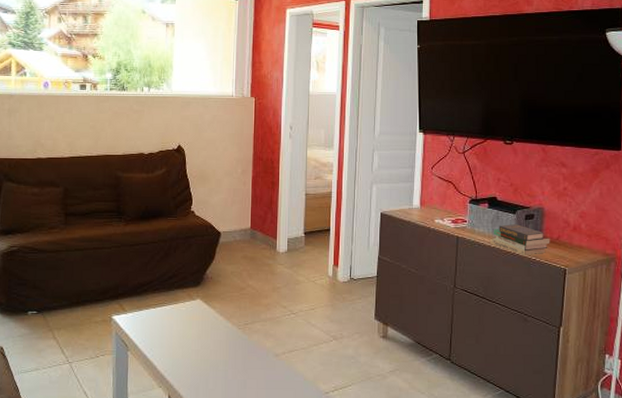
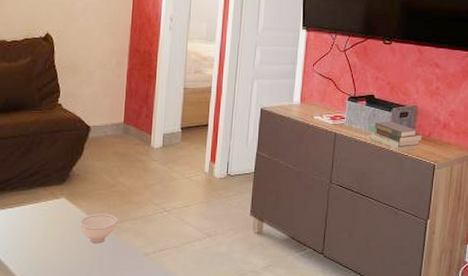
bowl: none [214,315,248,344] -> present [79,213,117,244]

